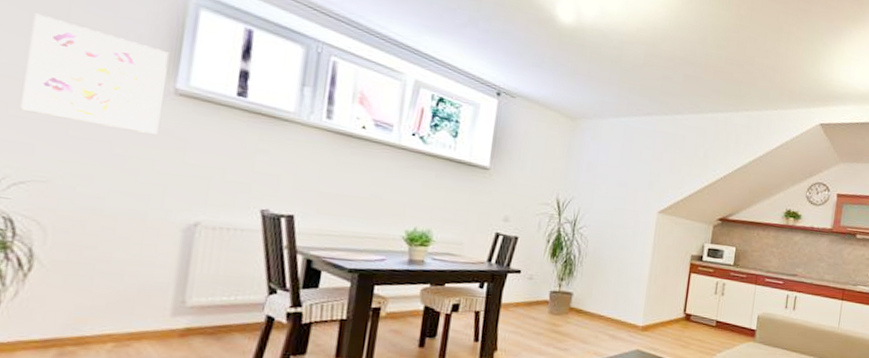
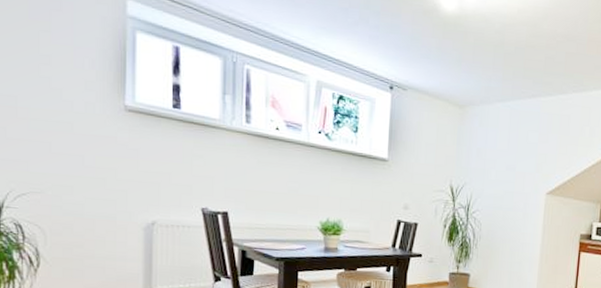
wall art: present [21,13,169,135] -> none [14,49,116,147]

